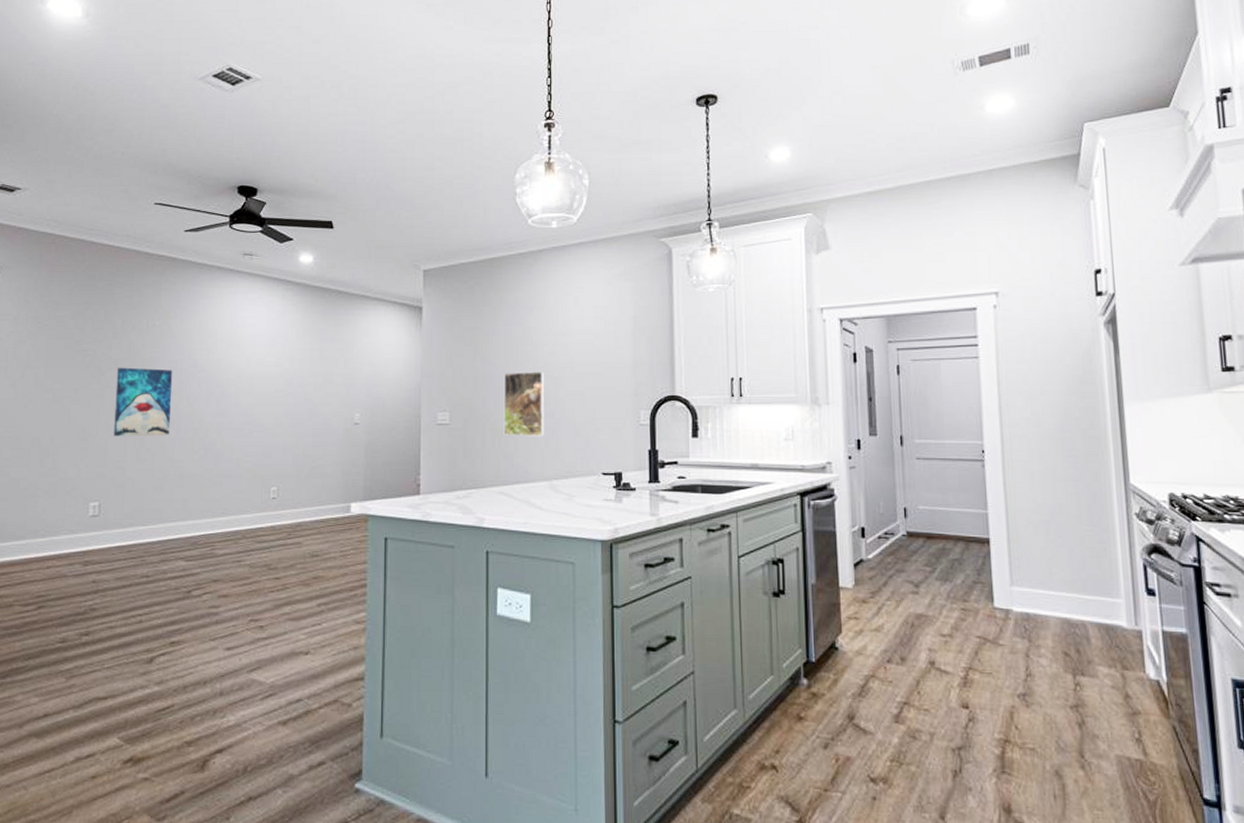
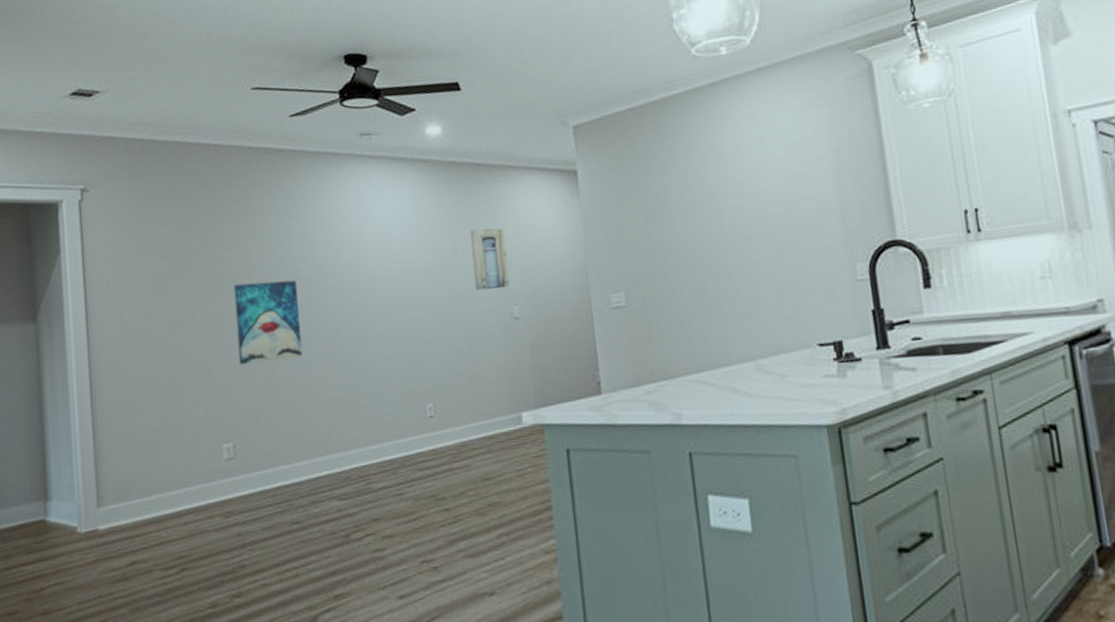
wall art: none [324,345,355,398] -> present [470,228,510,290]
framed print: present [503,372,545,437] -> none [685,230,742,312]

